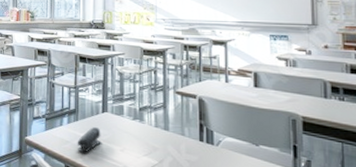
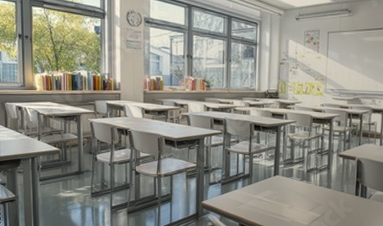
stapler: present [77,127,101,153] -> none [250,189,273,212]

